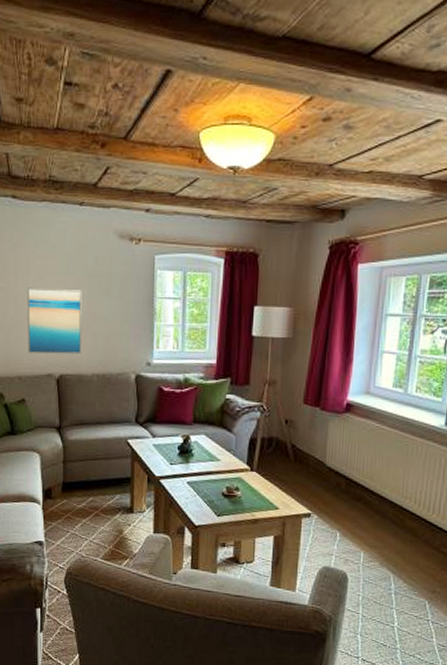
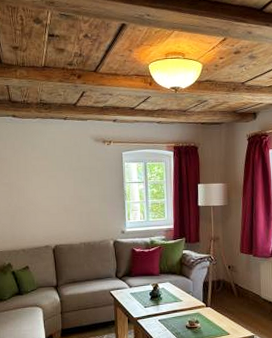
wall art: present [26,287,82,355] -> none [26,180,71,231]

